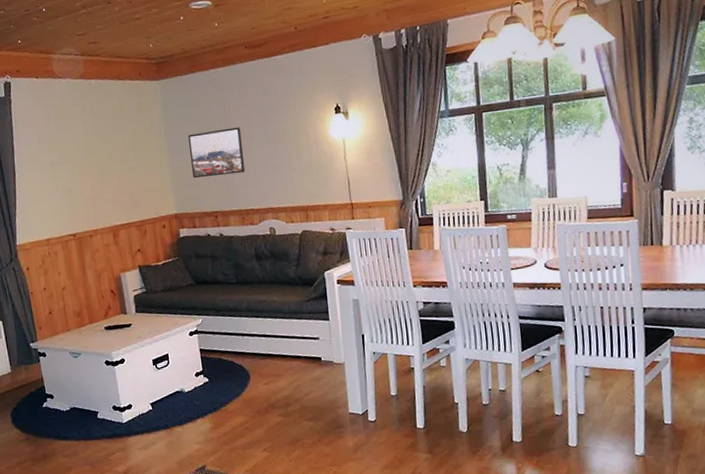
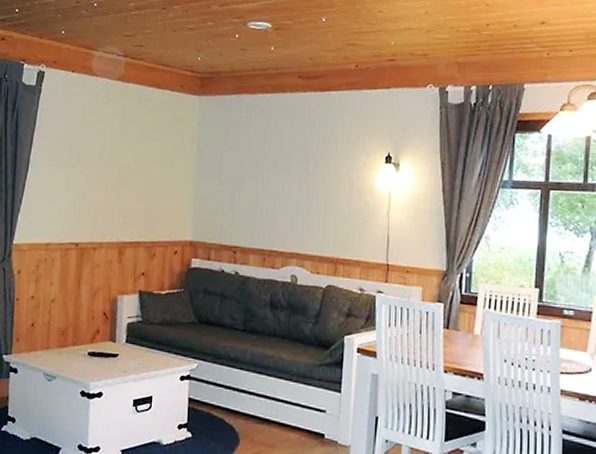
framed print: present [188,127,246,179] -> none [218,158,279,210]

